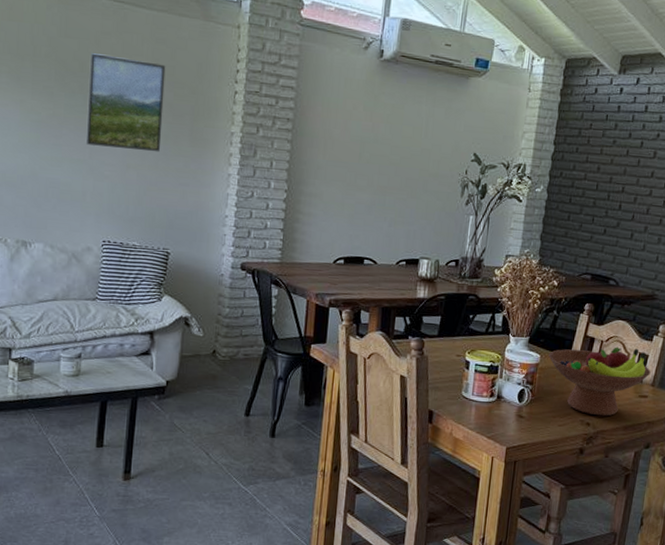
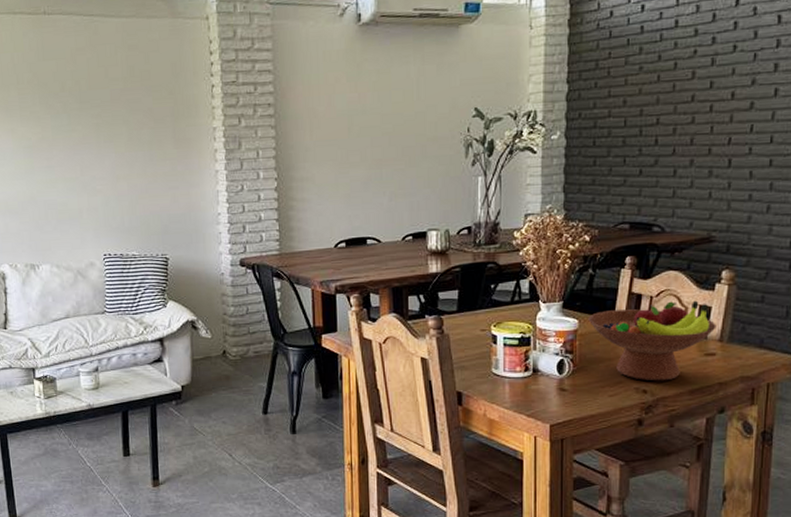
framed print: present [85,53,166,153] -> none [68,70,146,162]

